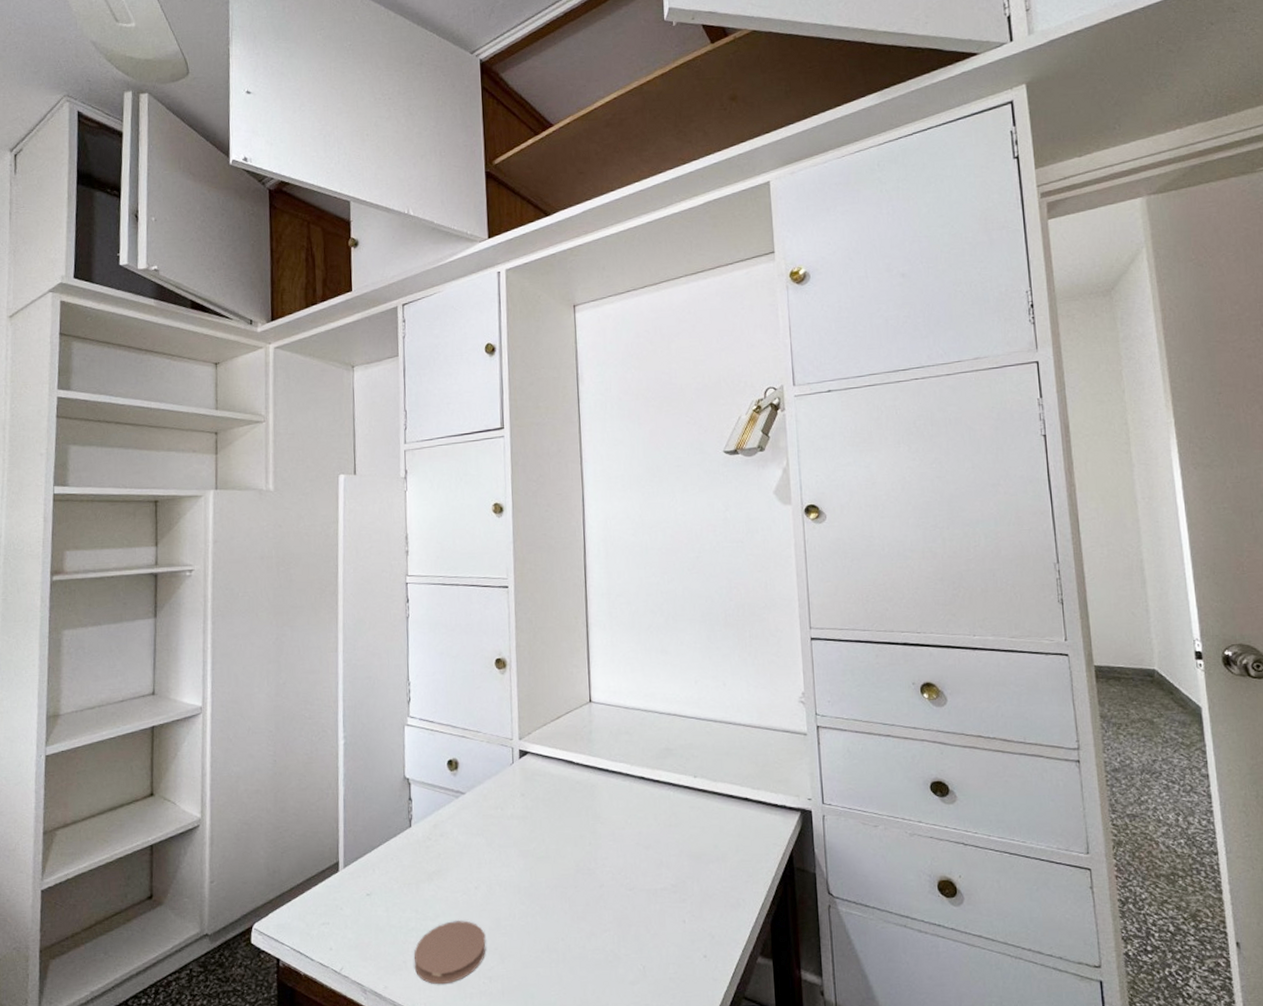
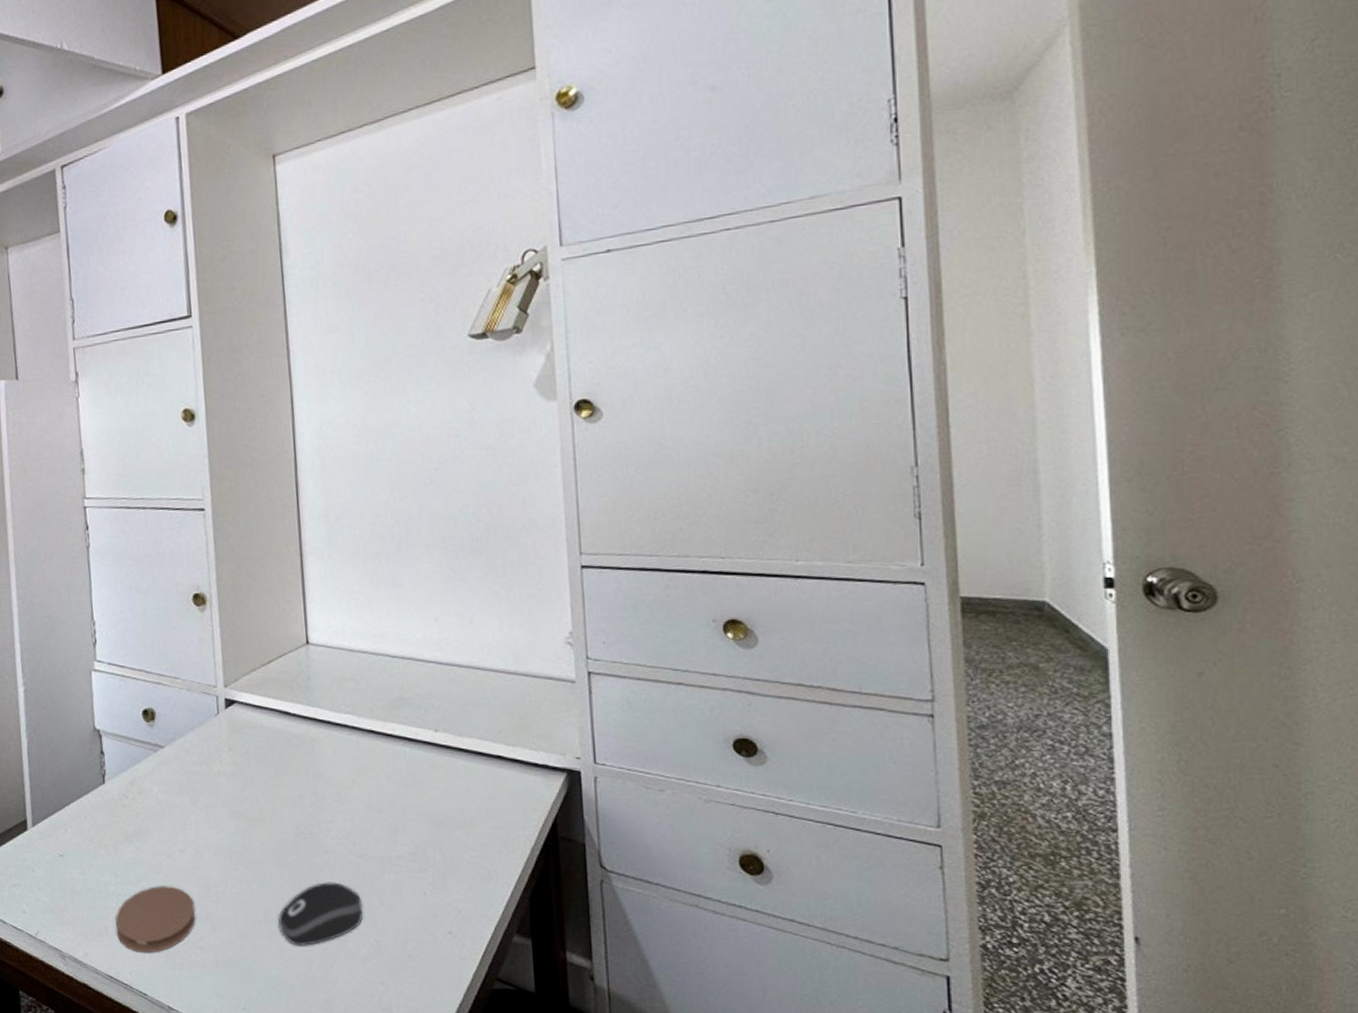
computer mouse: none [558,913,632,973] -> present [278,882,363,946]

